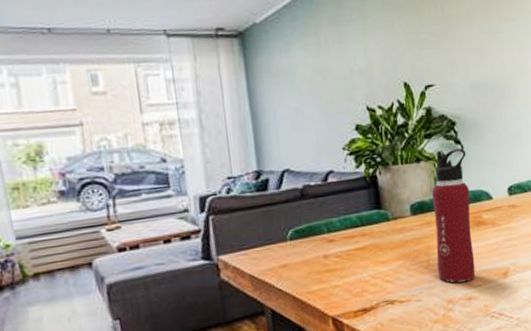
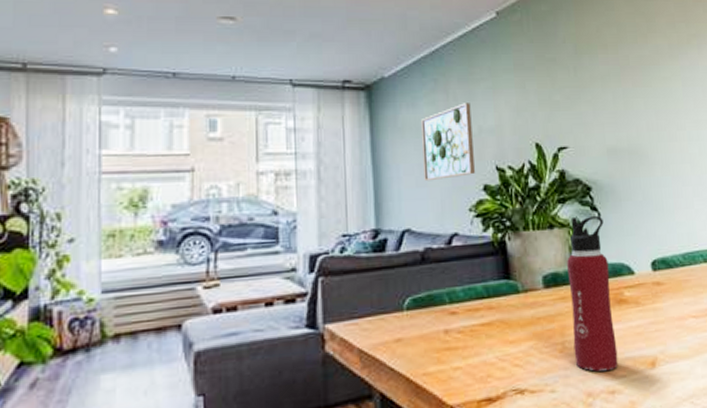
wall art: none [294,45,347,124] -> present [421,103,475,182]

